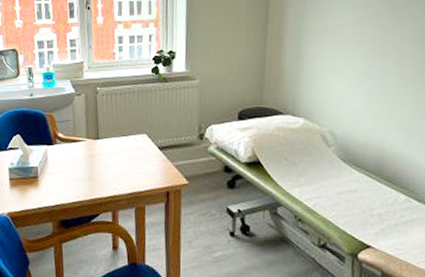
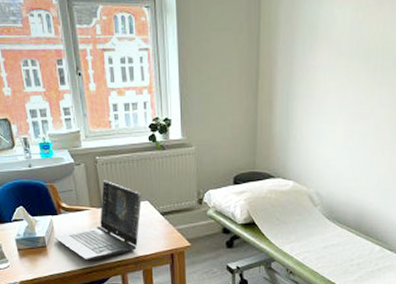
laptop computer: none [47,112,140,194] -> present [54,181,142,260]

